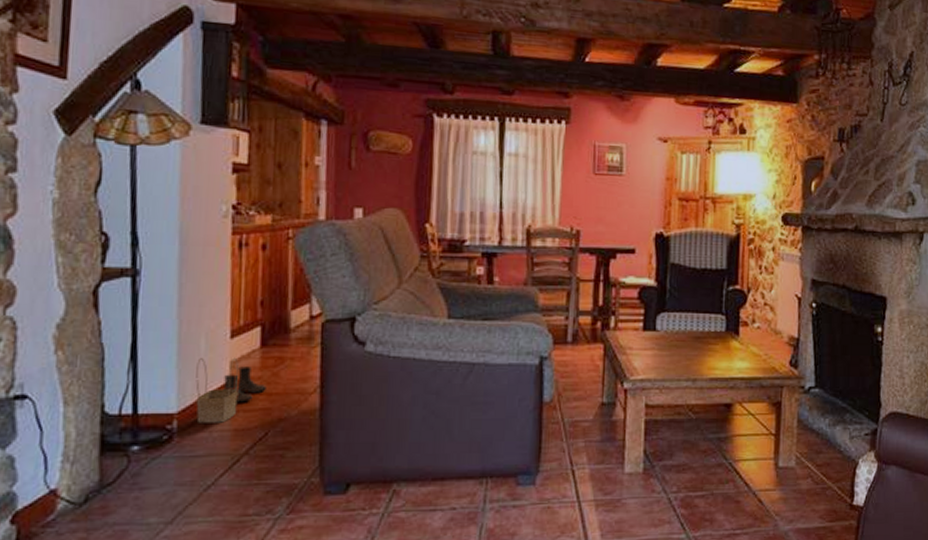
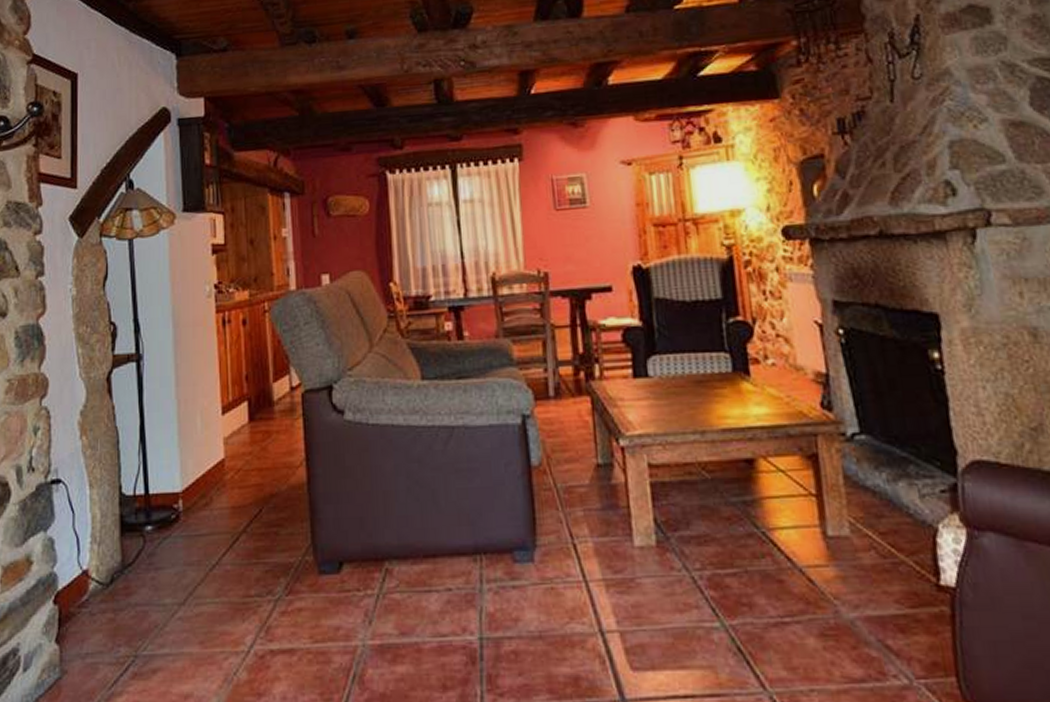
basket: present [195,357,239,423] -> none [195,433,233,501]
boots: present [223,366,267,403] -> none [219,442,257,480]

